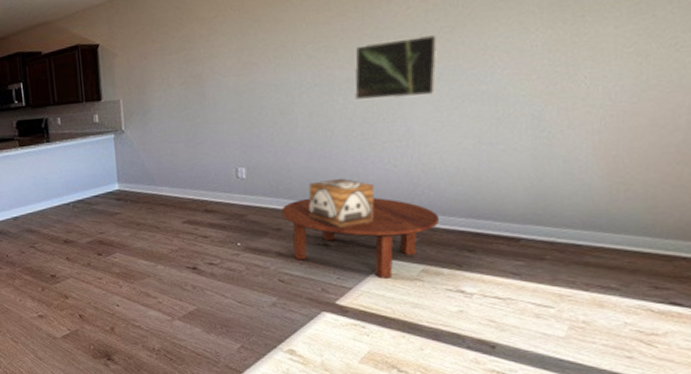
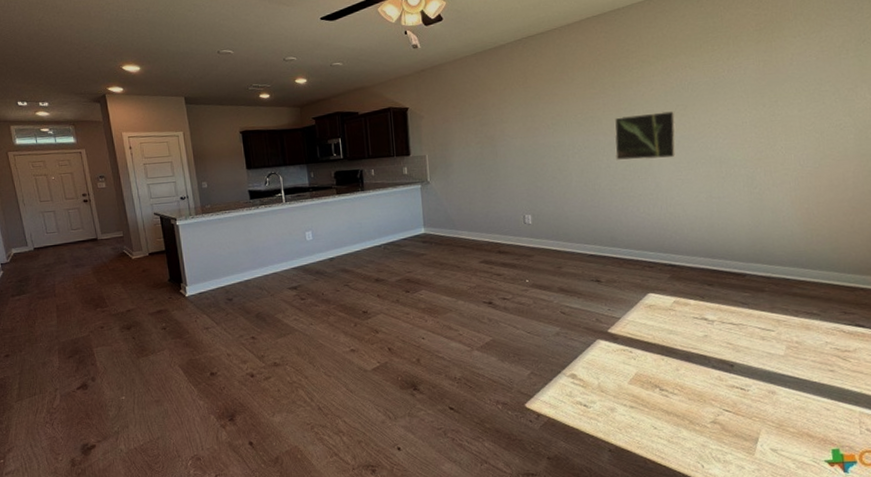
coffee table: present [281,198,440,279] -> none [561,241,685,309]
decorative box: present [308,178,374,229] -> none [583,224,635,267]

